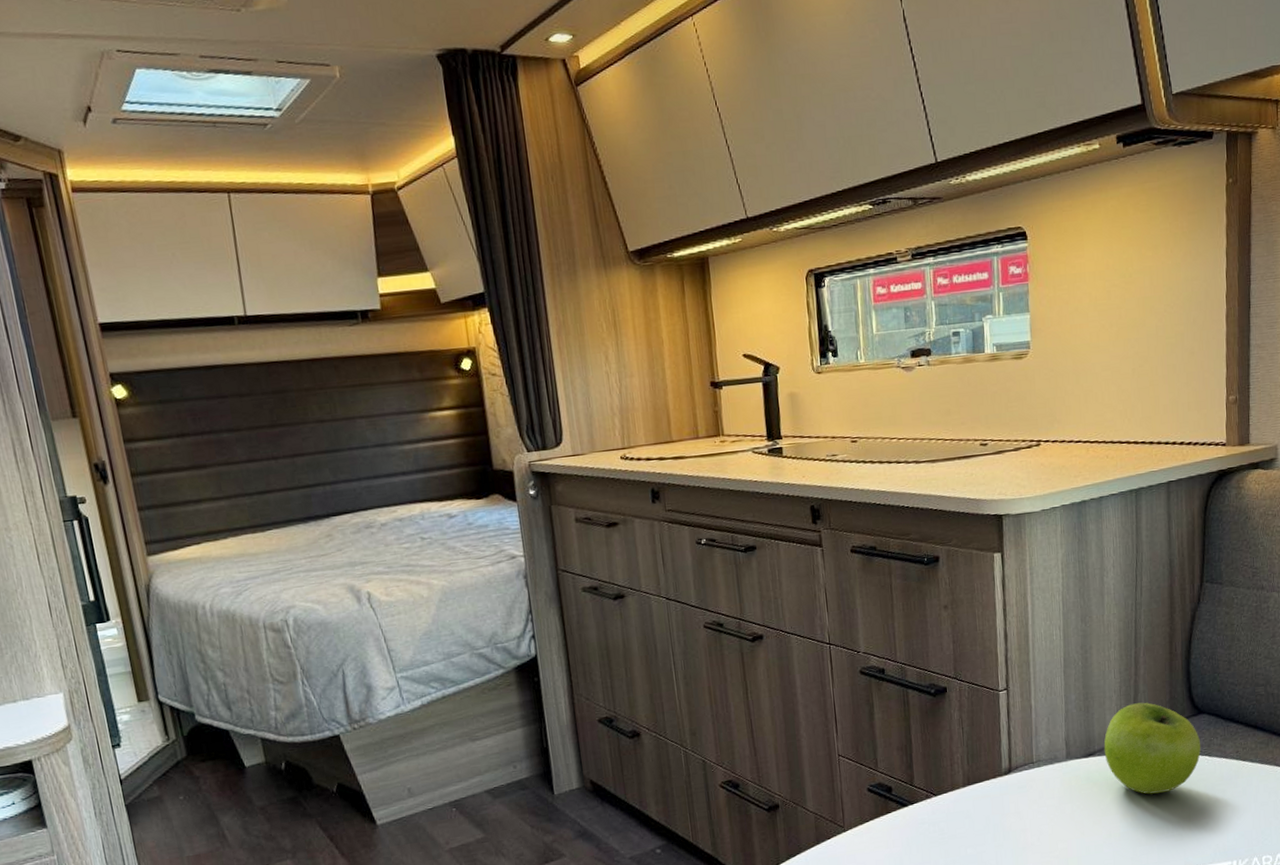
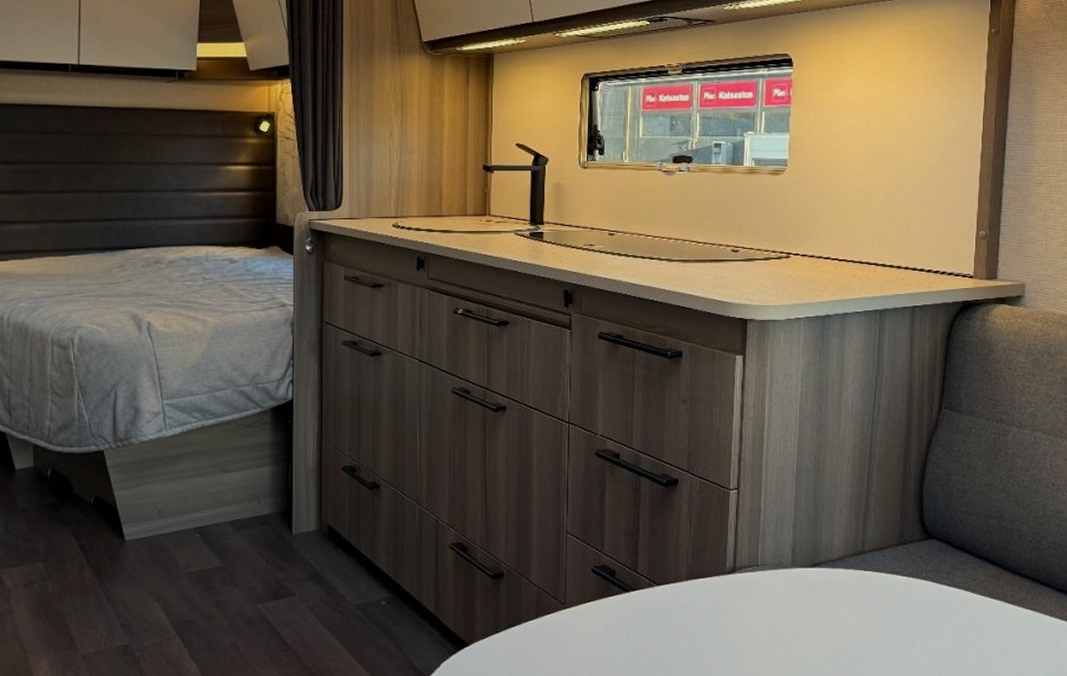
fruit: present [1104,702,1201,794] -> none [830,519,928,613]

